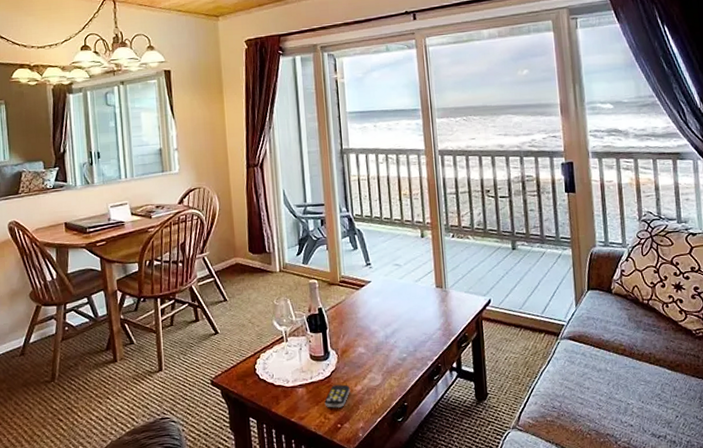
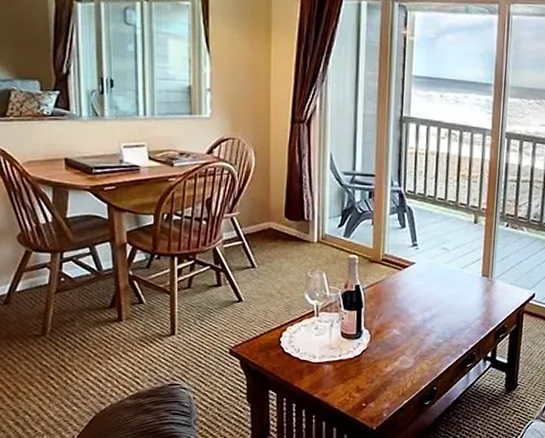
remote control: present [324,384,350,408] -> none [351,364,379,387]

